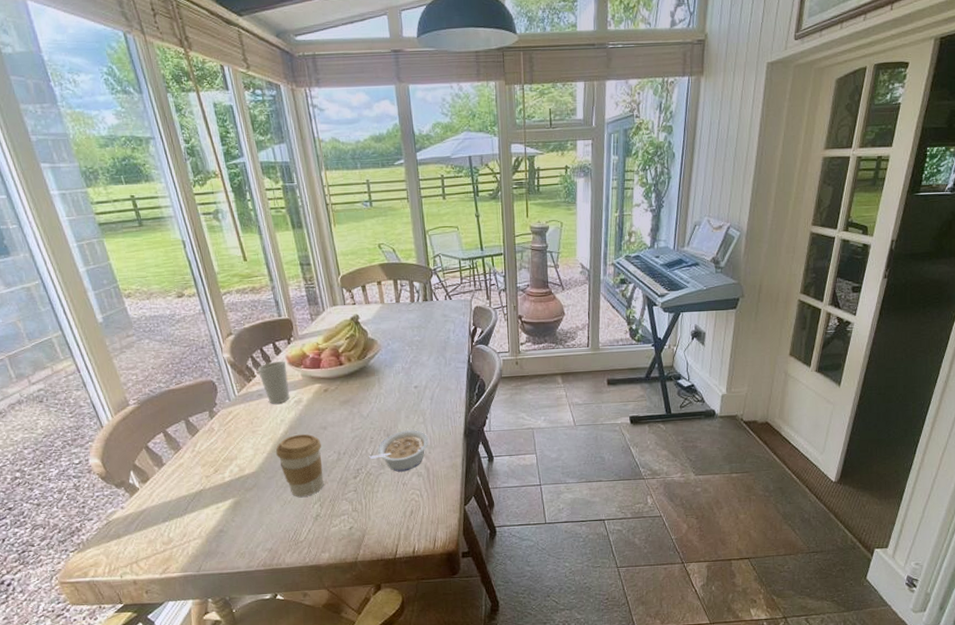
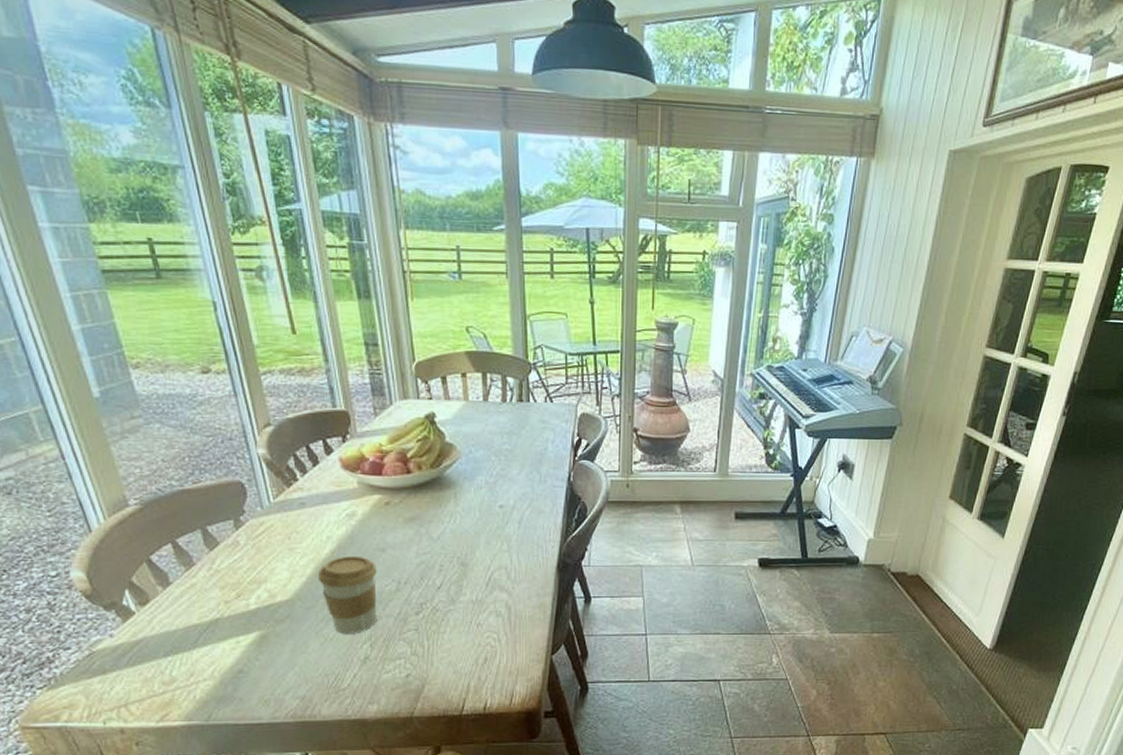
cup: present [257,360,290,404] -> none [301,462,341,516]
legume: present [369,430,429,472] -> none [437,559,513,609]

